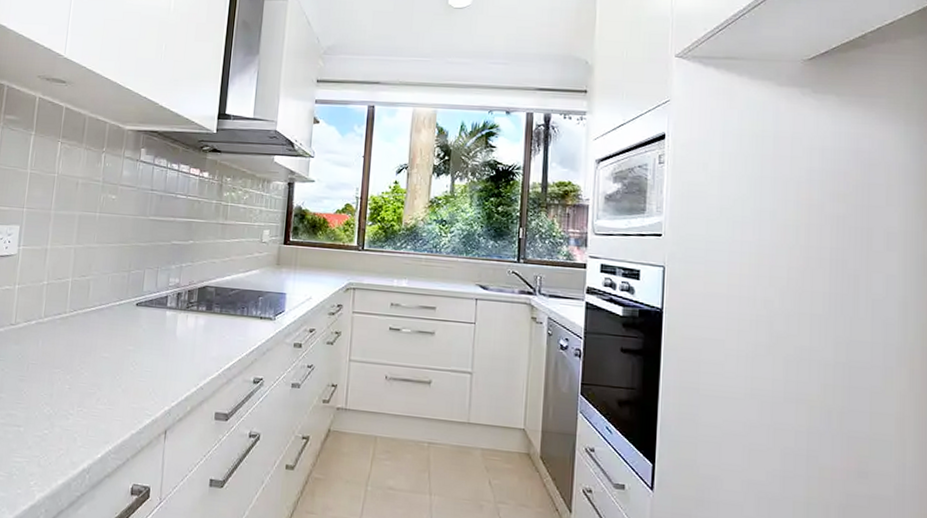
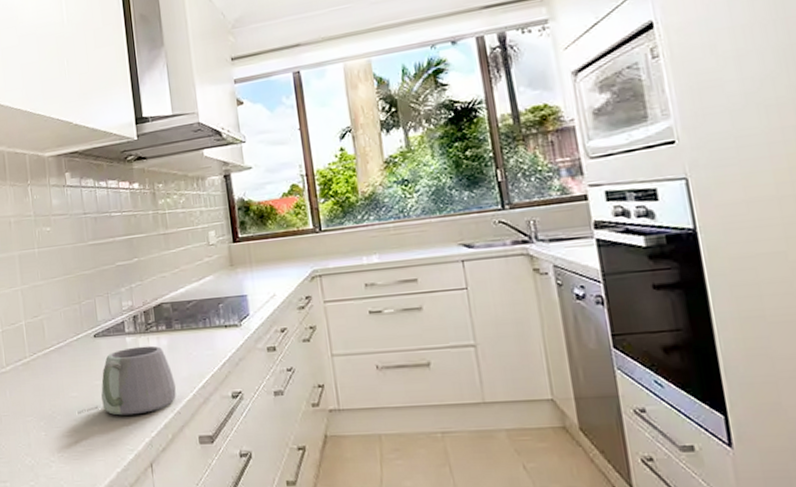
mug: none [105,321,205,384] -> present [77,345,176,416]

